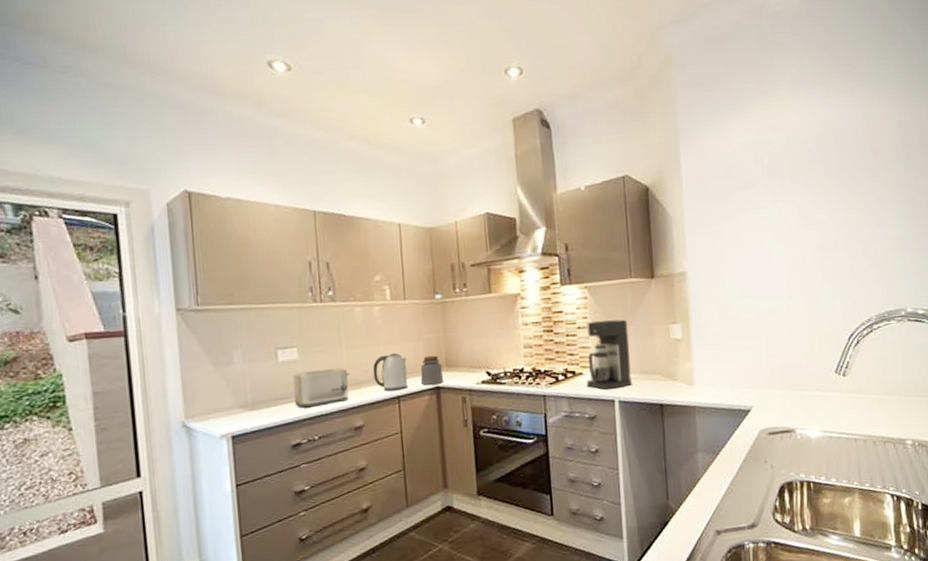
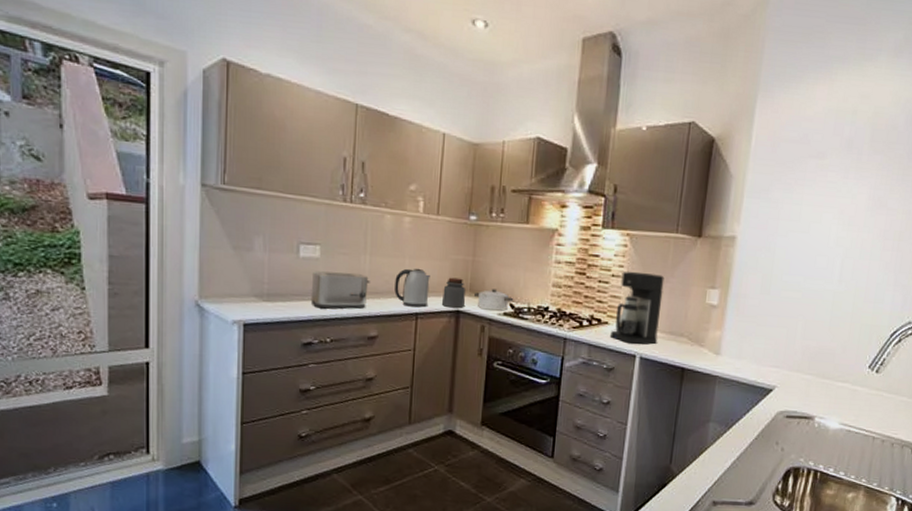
cooking pot: none [450,360,489,383] -> present [473,289,514,312]

